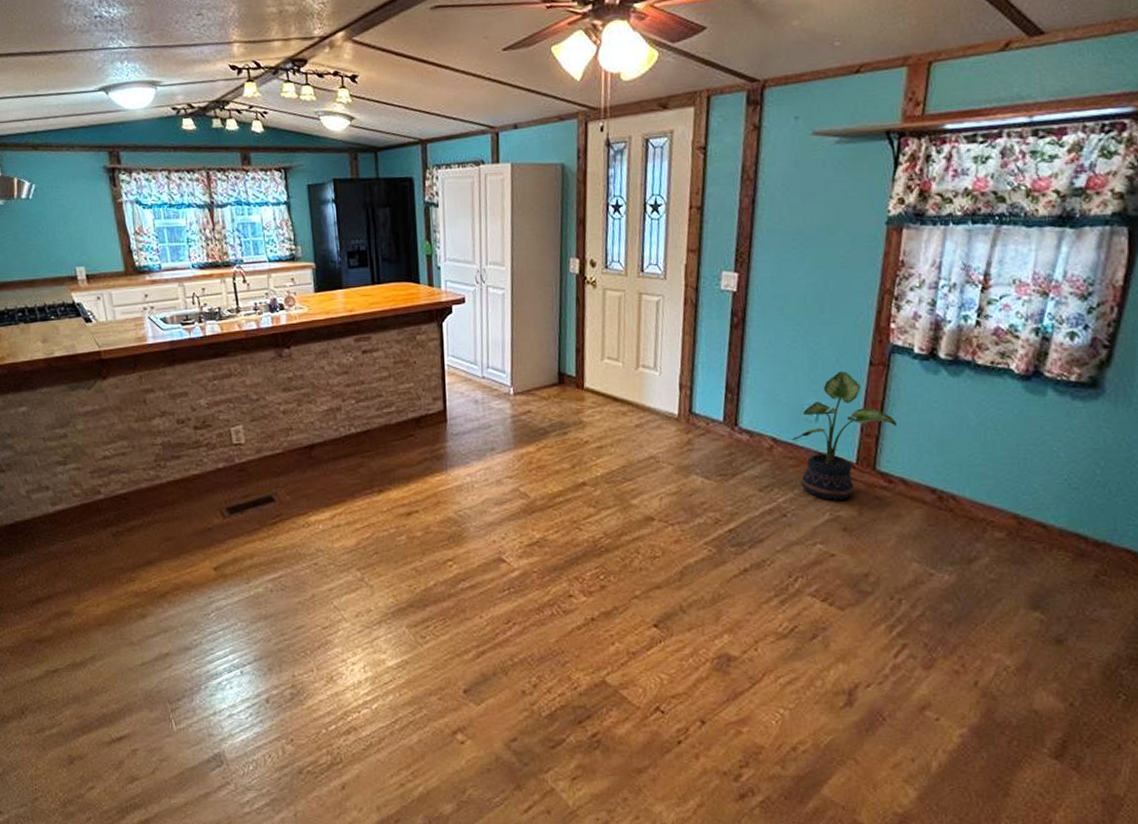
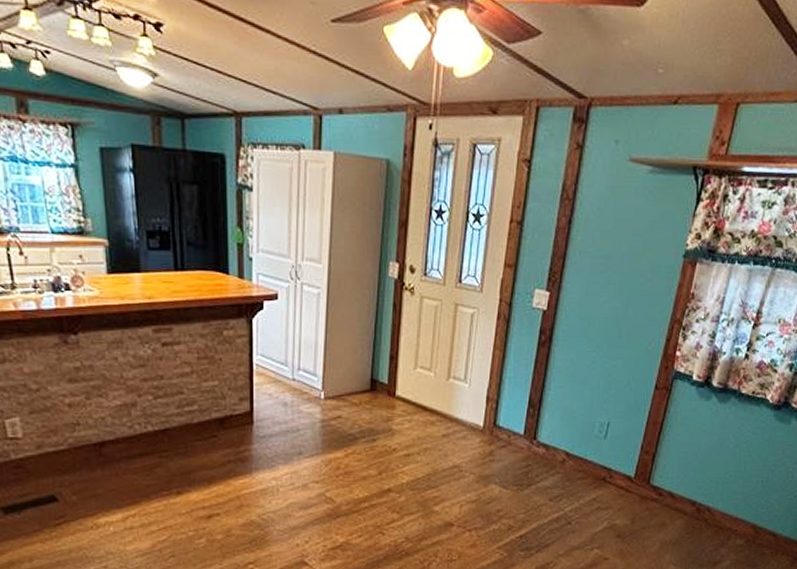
potted plant: present [792,371,897,501] -> none [583,393,671,511]

